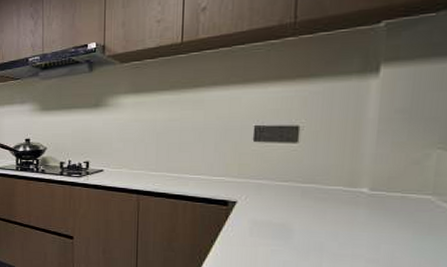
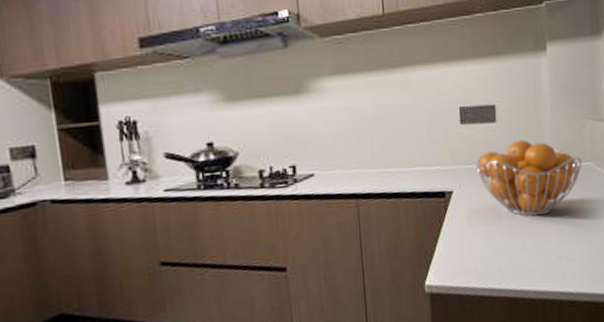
fruit basket: none [267,163,419,242] -> present [476,140,582,216]

